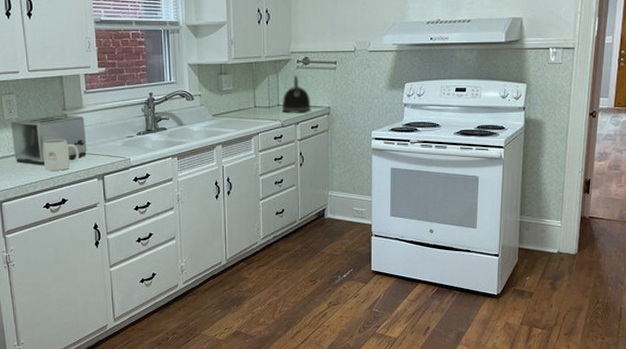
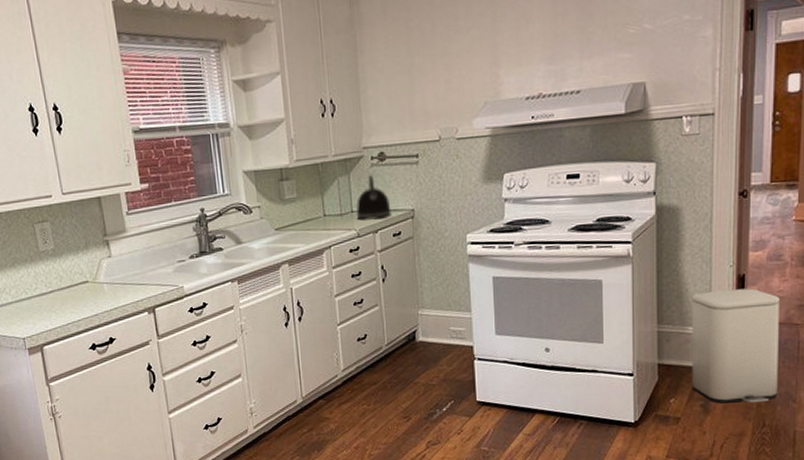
toaster: present [11,115,87,166] -> none [47,241,134,302]
mug: present [42,139,79,171] -> none [83,269,126,307]
pedal bin: none [544,190,616,284] -> present [692,288,779,404]

